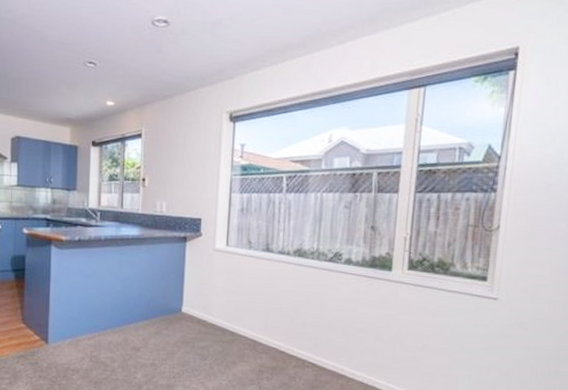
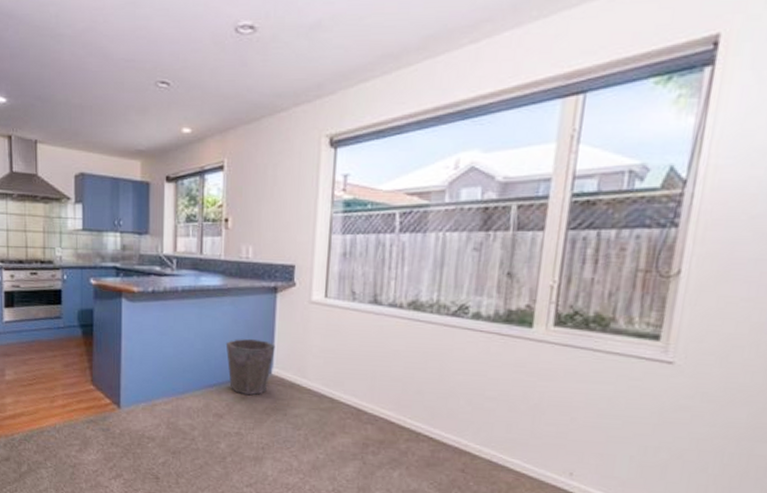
waste bin: none [142,281,185,331] -> present [225,338,276,396]

